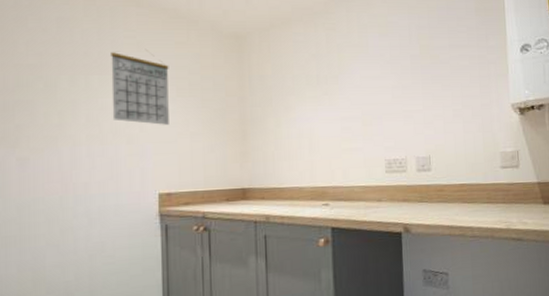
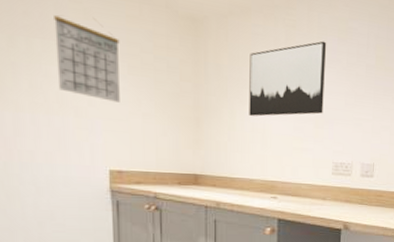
wall art: none [292,39,370,121] -> present [249,41,326,117]

